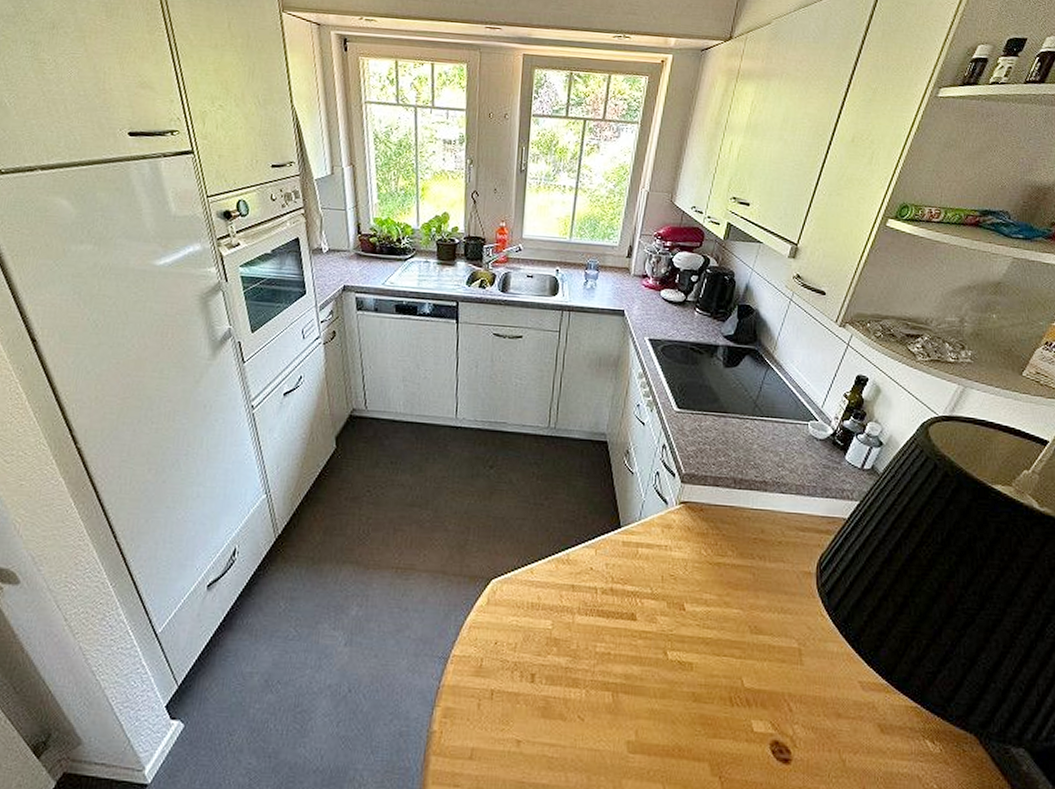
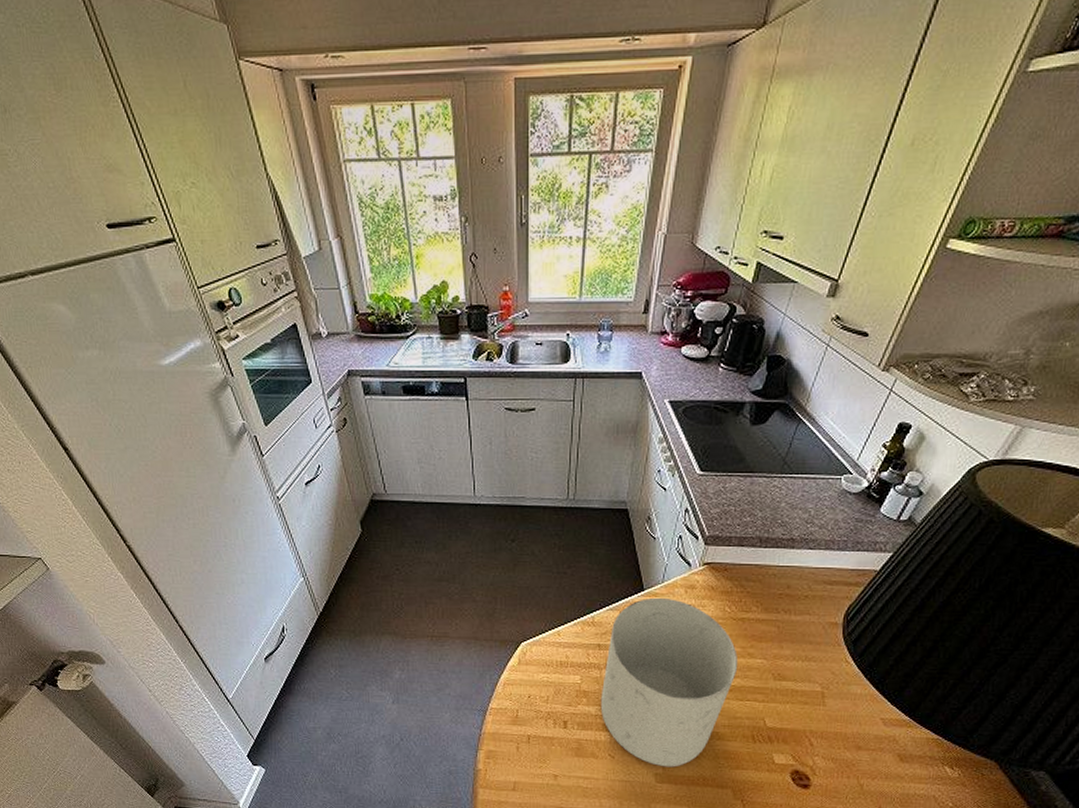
flower pot: none [571,535,715,734] -> present [600,597,739,767]

